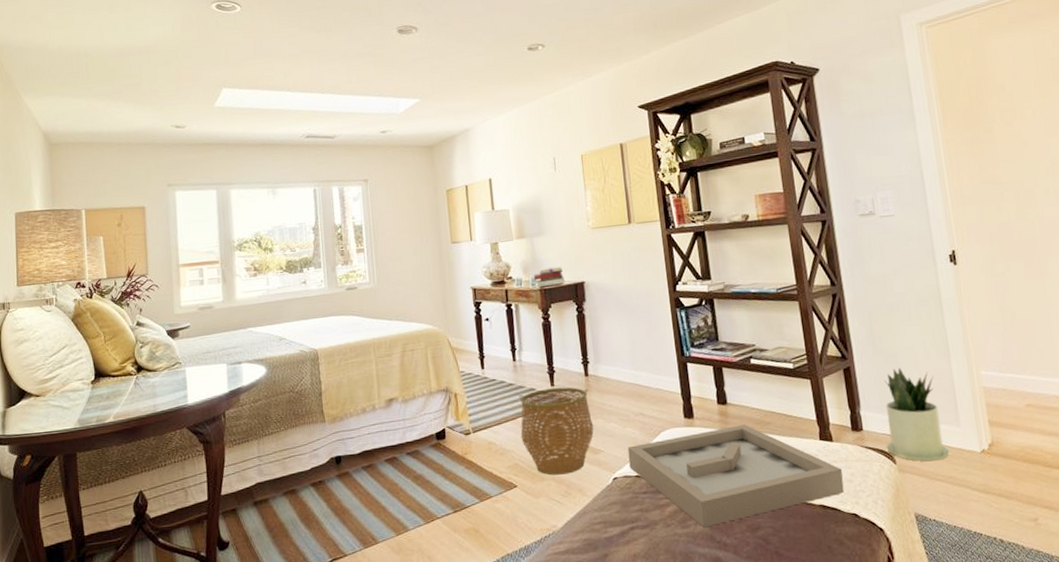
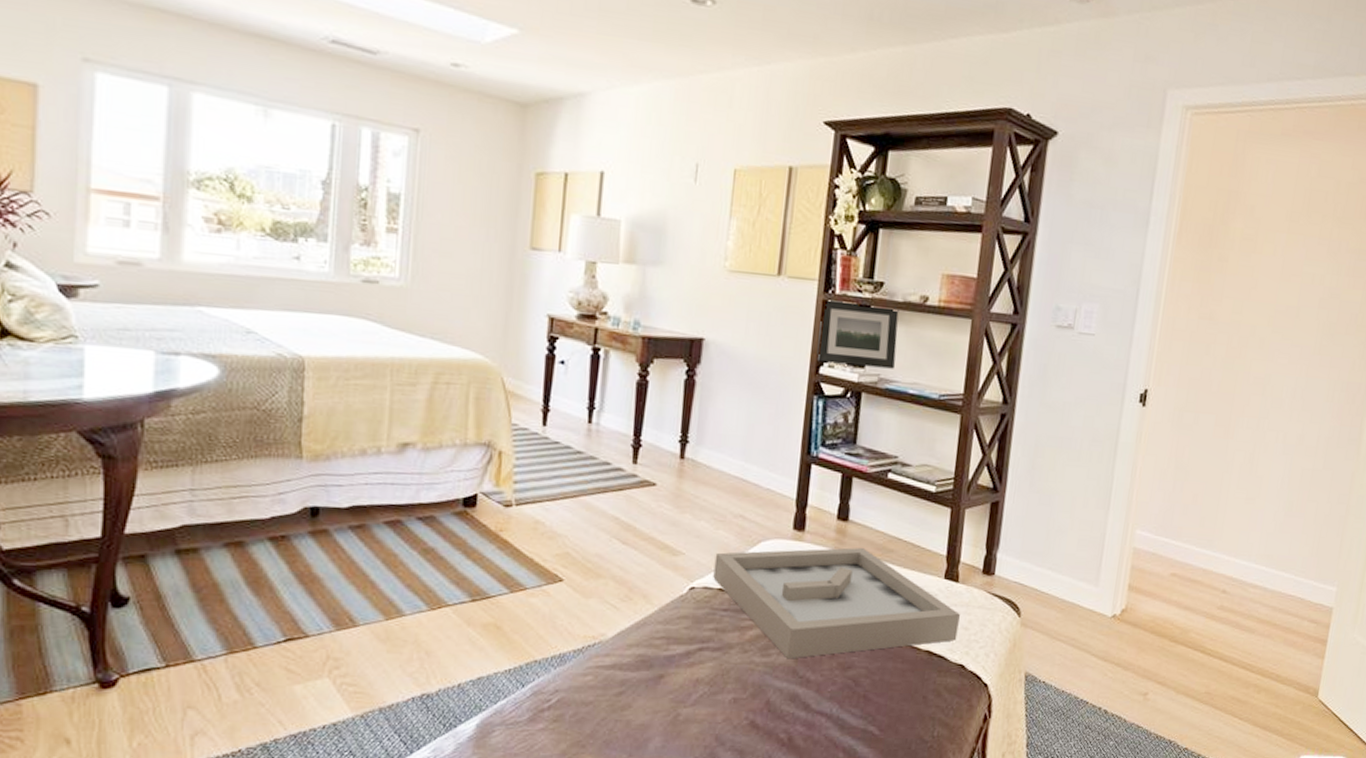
basket: present [519,387,594,475] -> none [580,465,681,575]
books: present [533,265,565,288] -> none [636,309,679,337]
picture frame: none [669,228,735,282] -> present [817,300,899,369]
planter: present [884,368,950,462] -> none [1014,512,1086,620]

